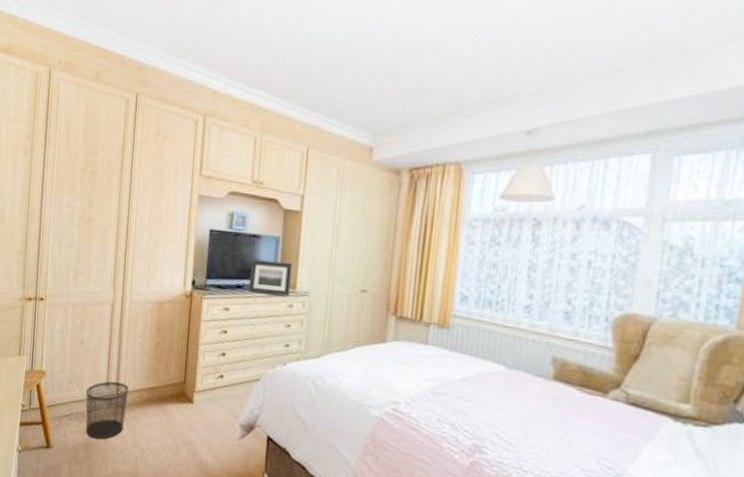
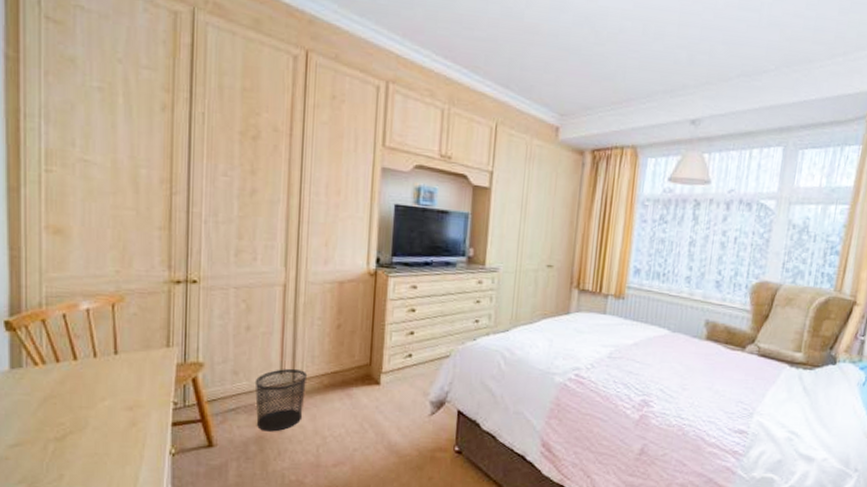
picture frame: present [248,259,292,296] -> none [437,236,482,272]

